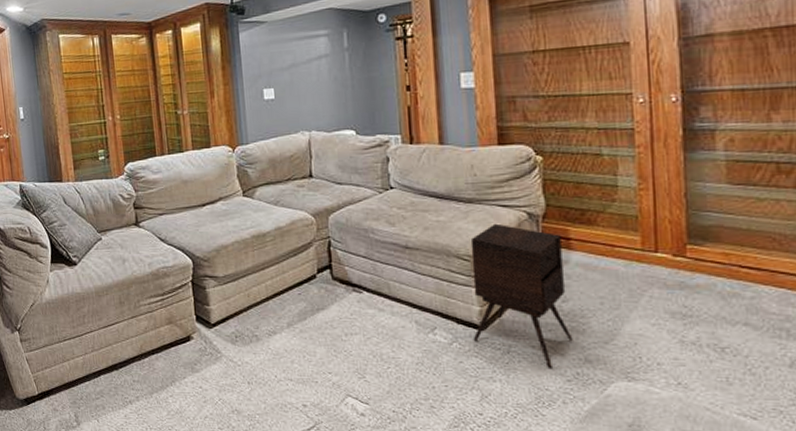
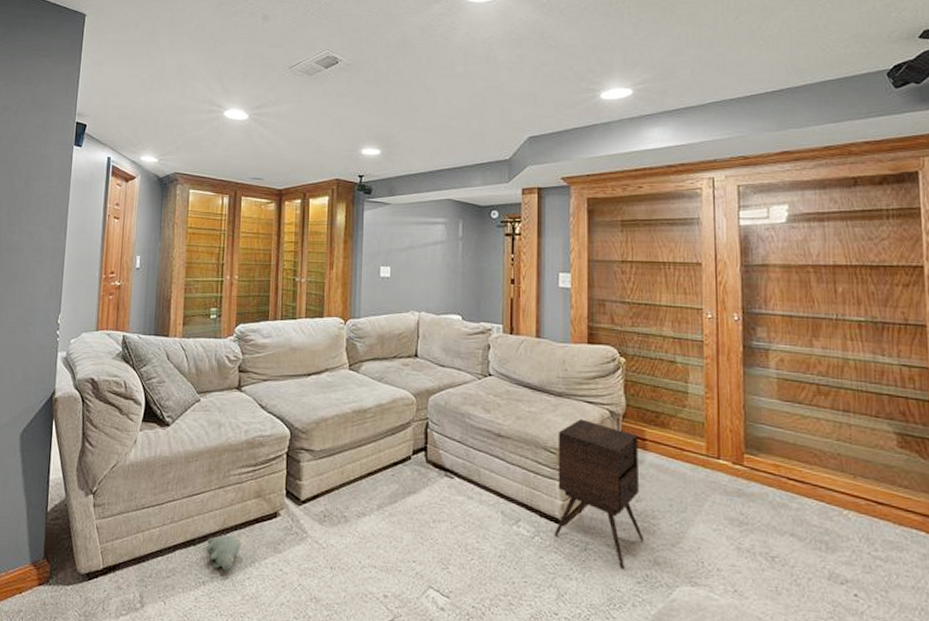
plush toy: none [127,359,162,391] -> present [206,535,243,571]

